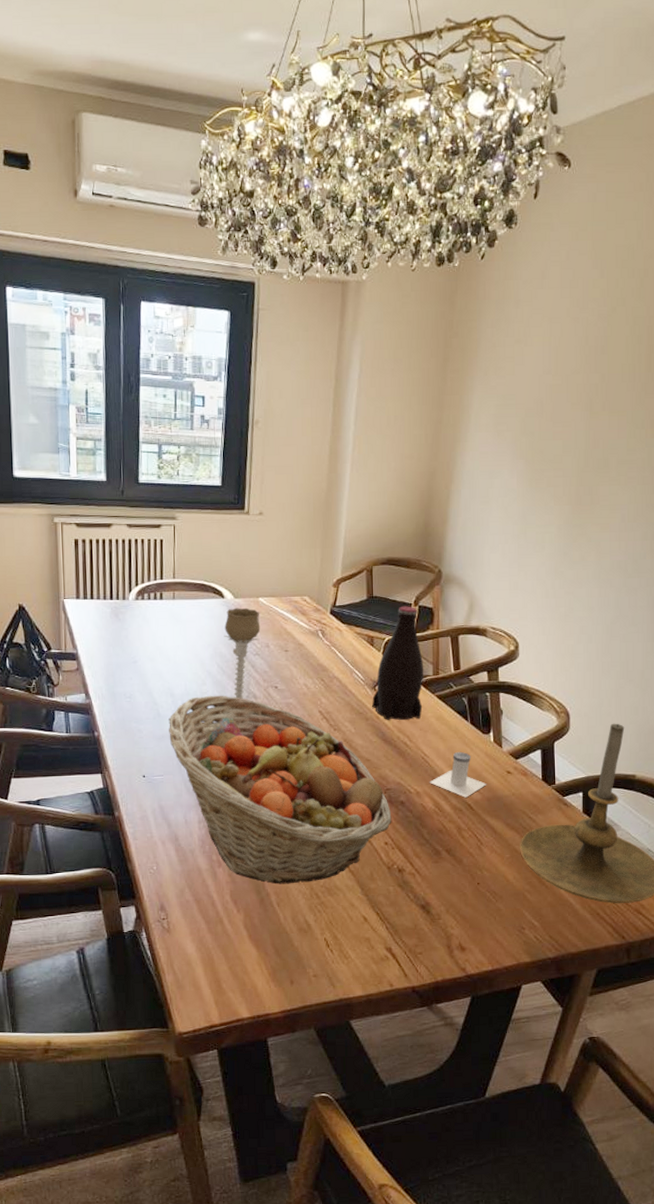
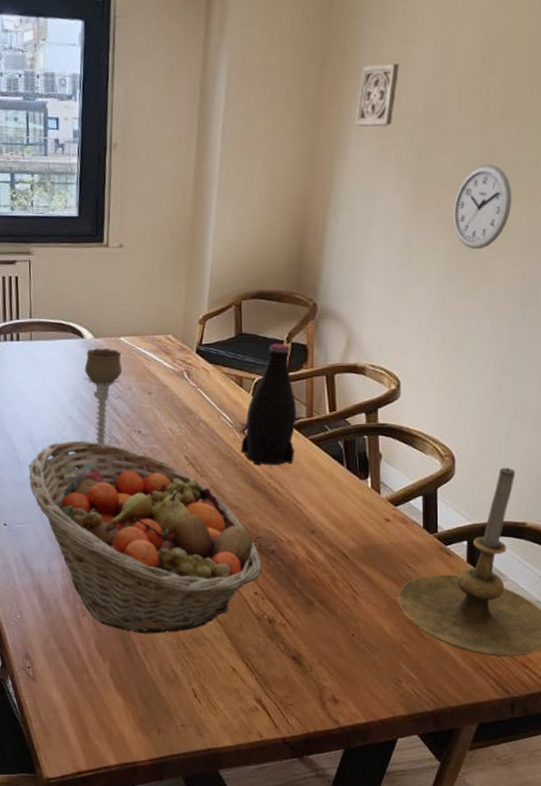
salt shaker: present [429,751,487,798] -> none [301,498,364,546]
wall ornament: none [475,360,513,415] -> present [355,63,399,127]
wall clock: none [563,450,615,525] -> present [453,164,512,250]

